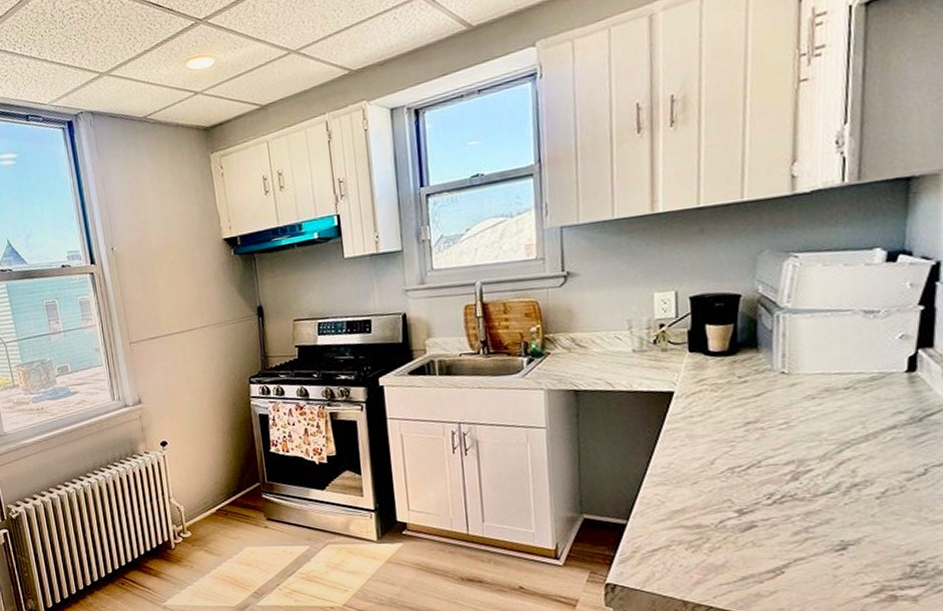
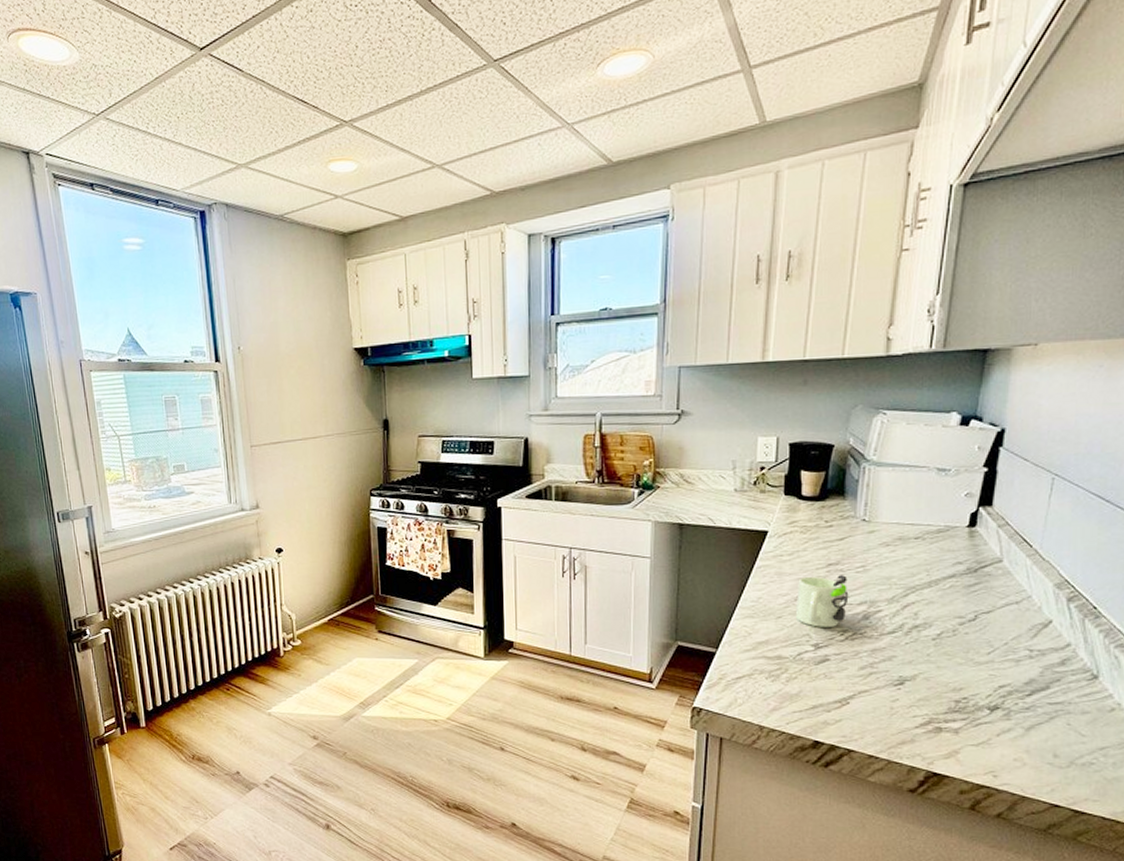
mug: none [712,433,773,492] -> present [795,575,849,627]

